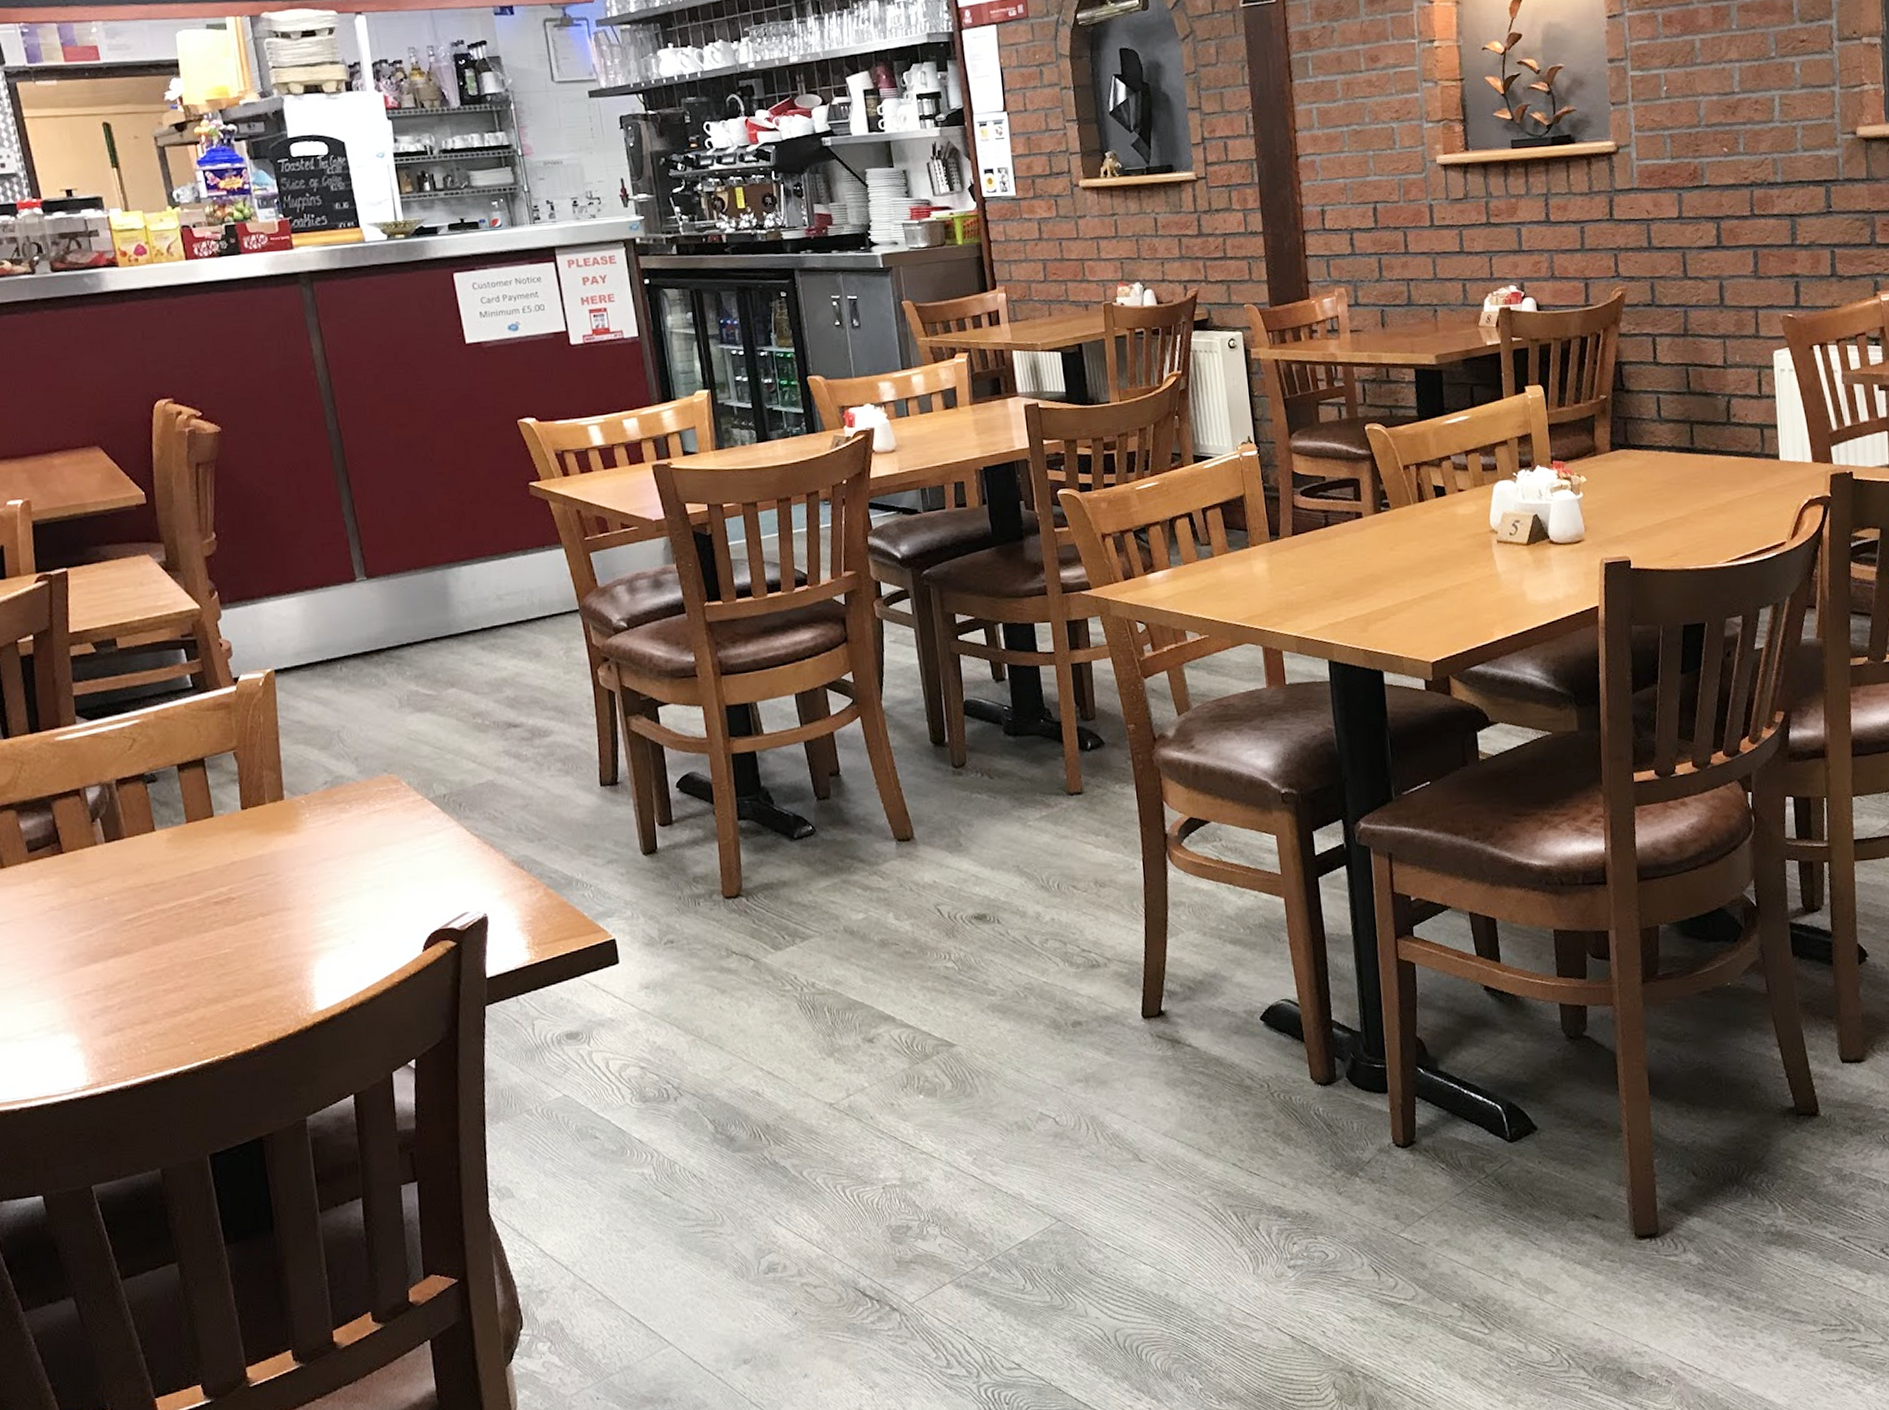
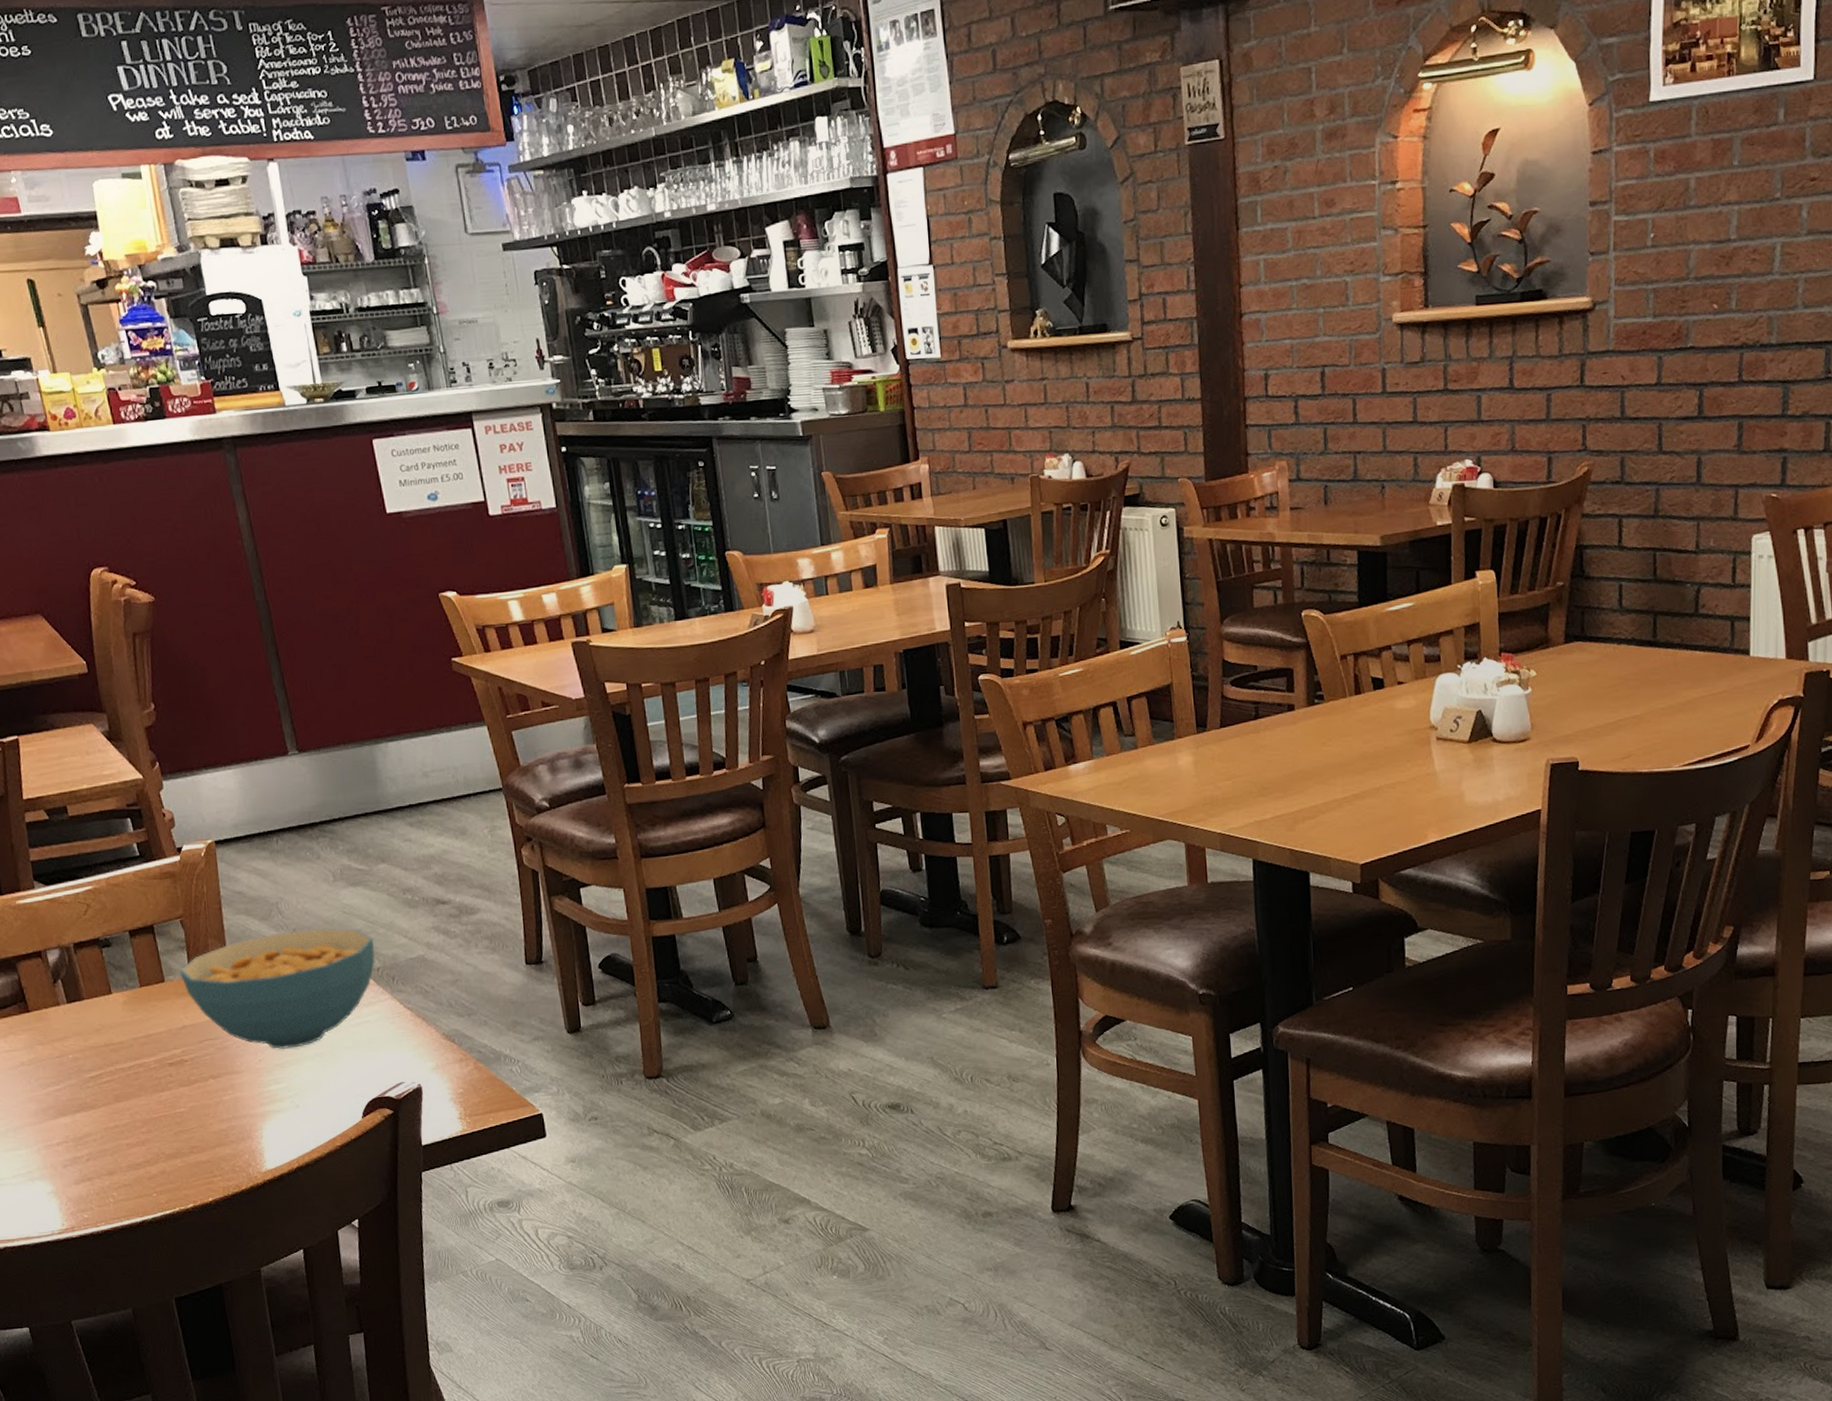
cereal bowl: none [229,754,442,883] -> present [178,927,376,1050]

